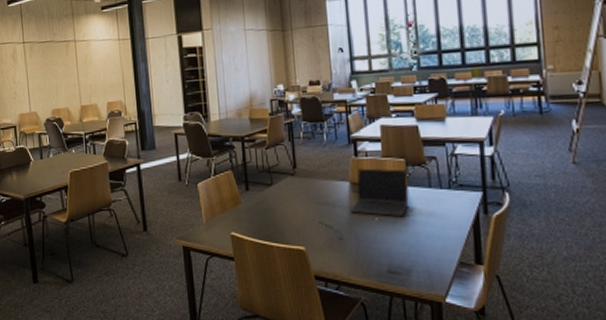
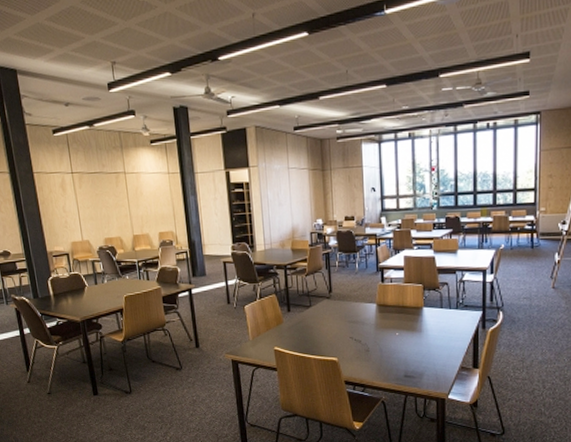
laptop computer: present [350,168,409,216] -> none [376,292,424,332]

